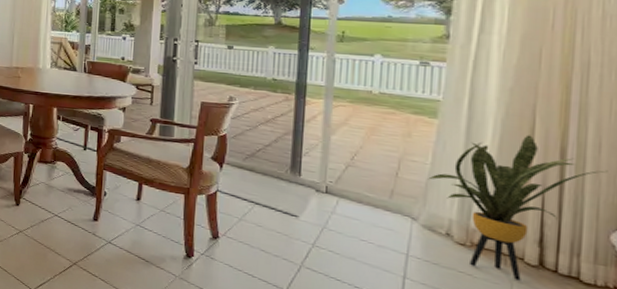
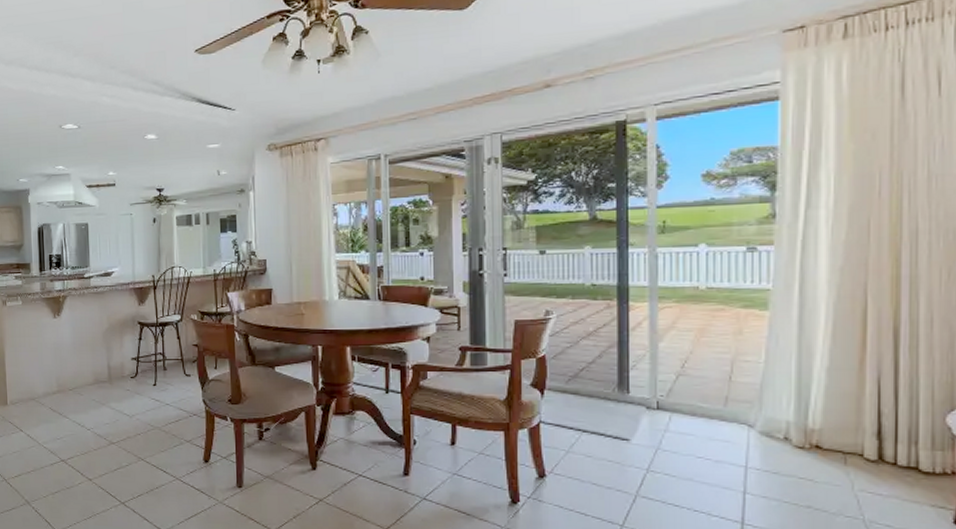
house plant: present [428,135,608,281] -> none [762,317,941,479]

